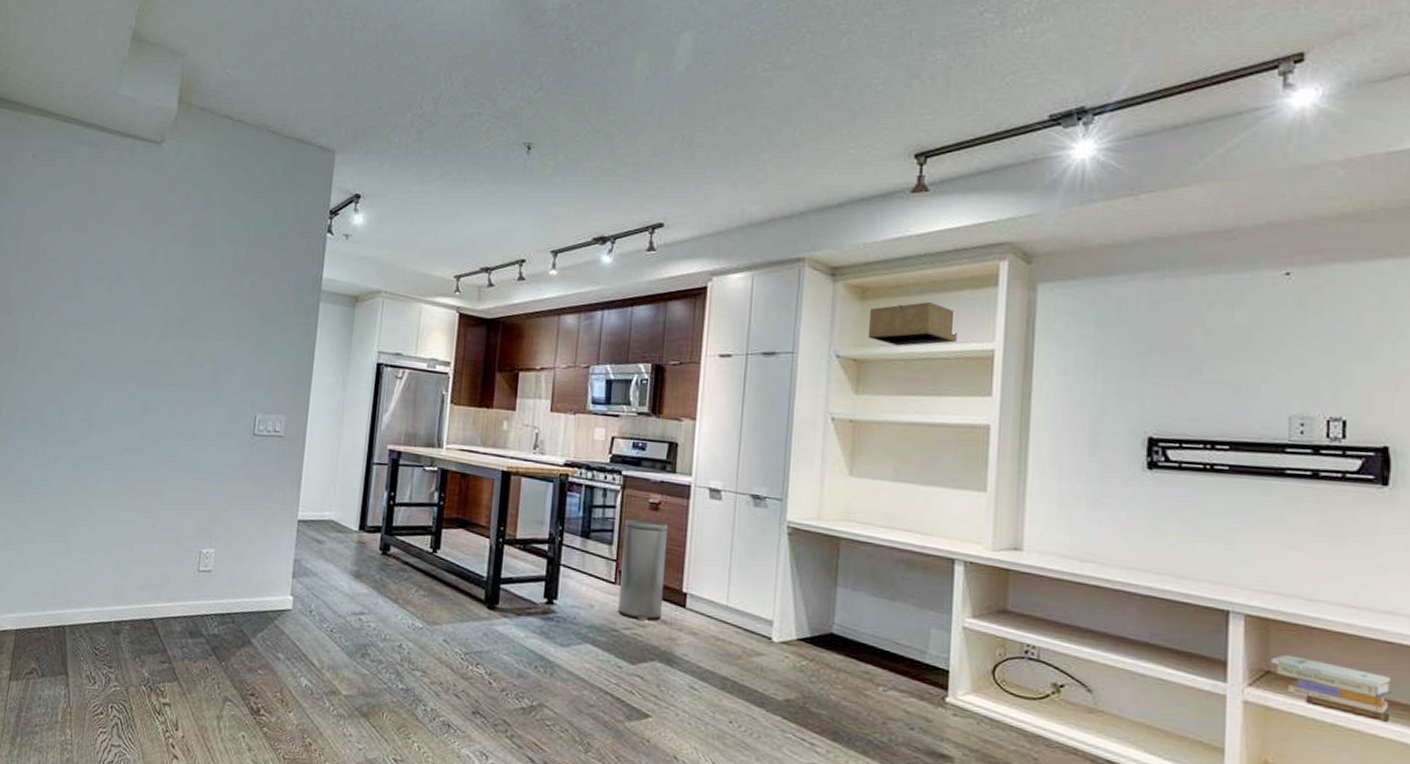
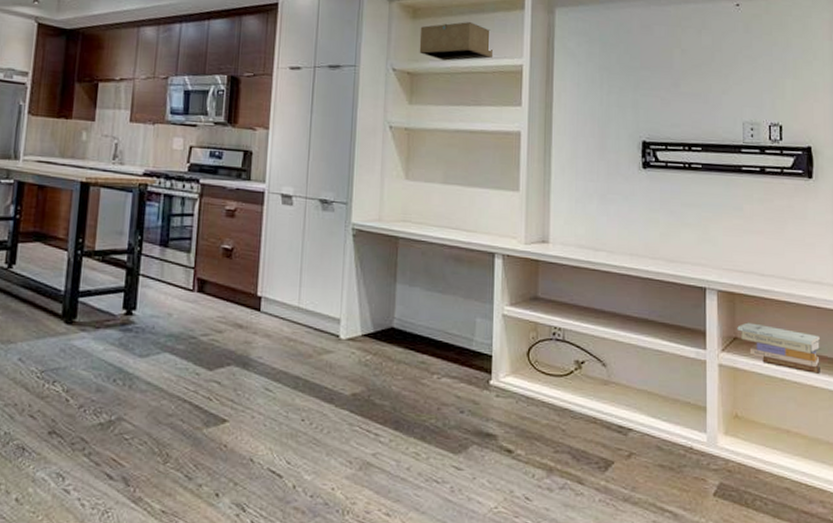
pedal bin: present [618,518,669,621] -> none [196,225,244,326]

